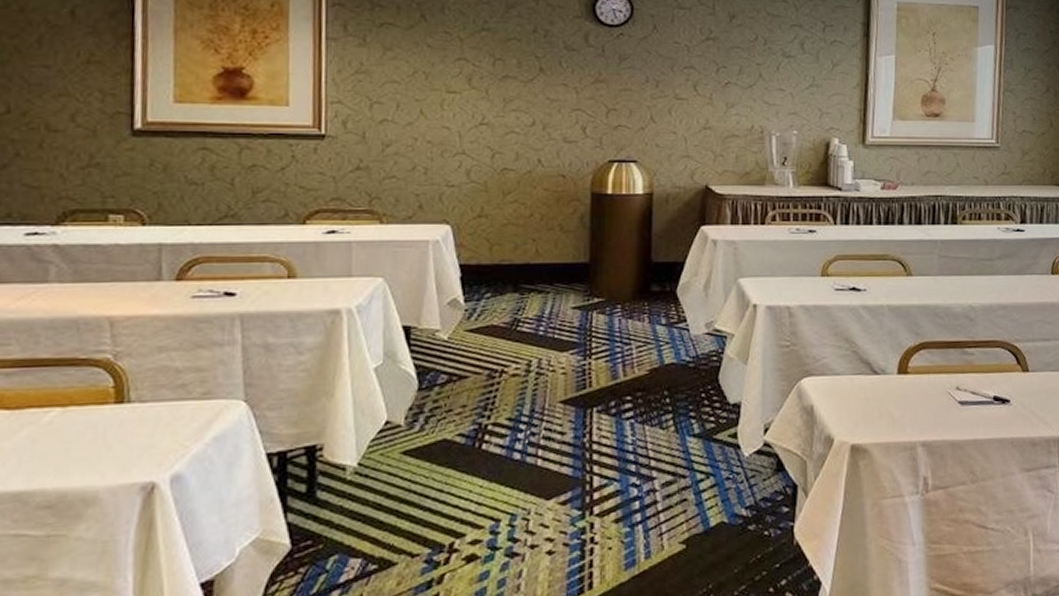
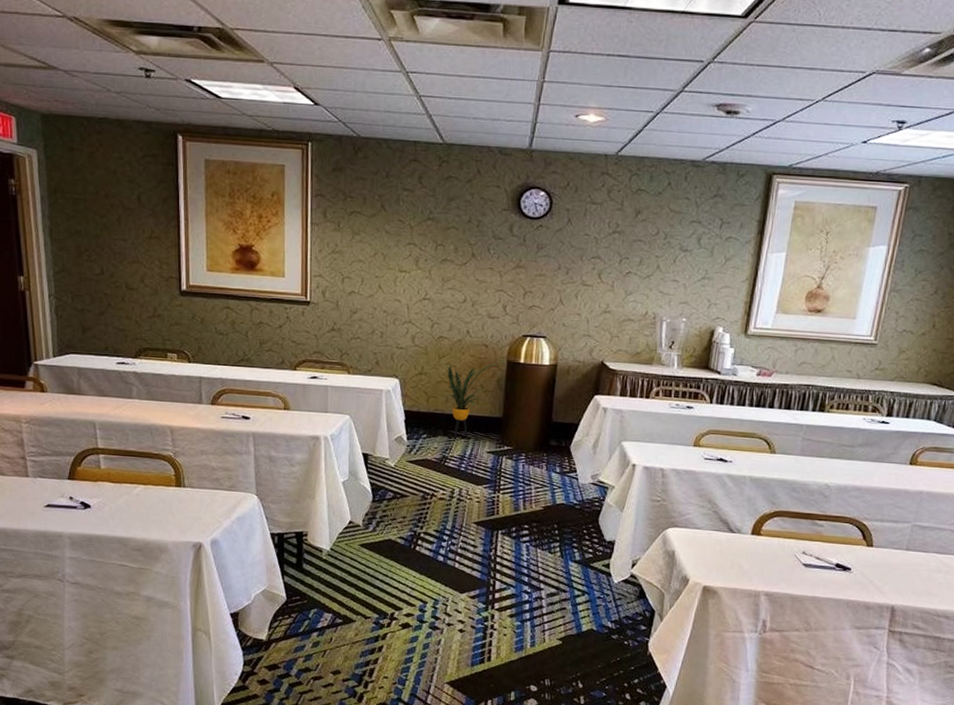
house plant: none [503,197,581,295] -> present [438,362,499,439]

